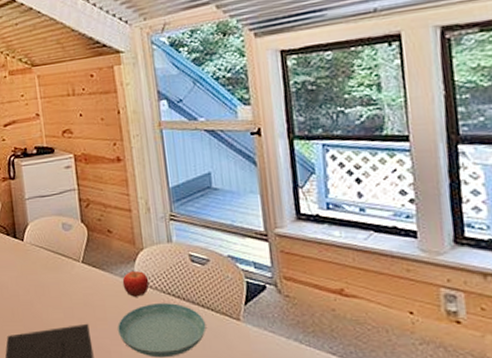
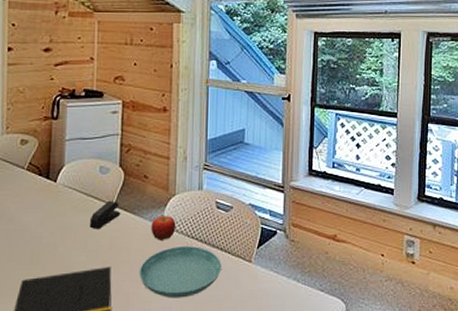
stapler: none [60,257,90,286] -> present [89,200,121,229]

